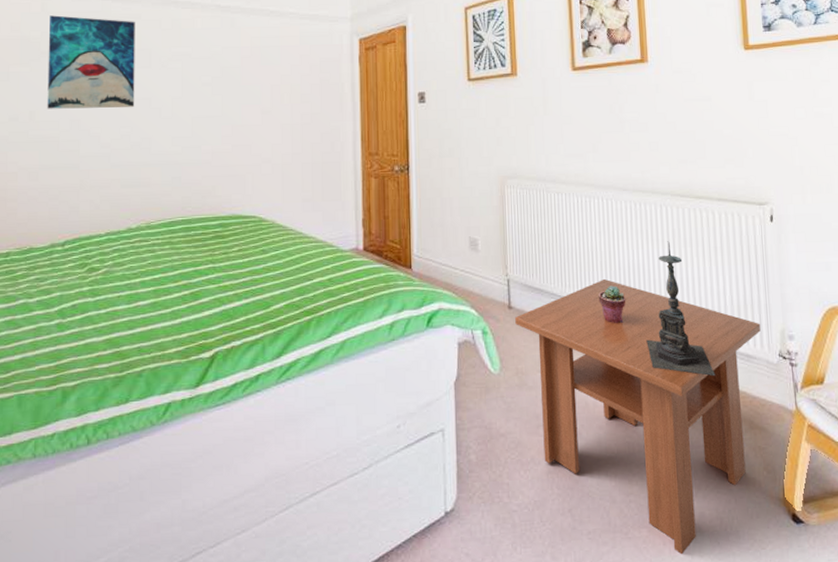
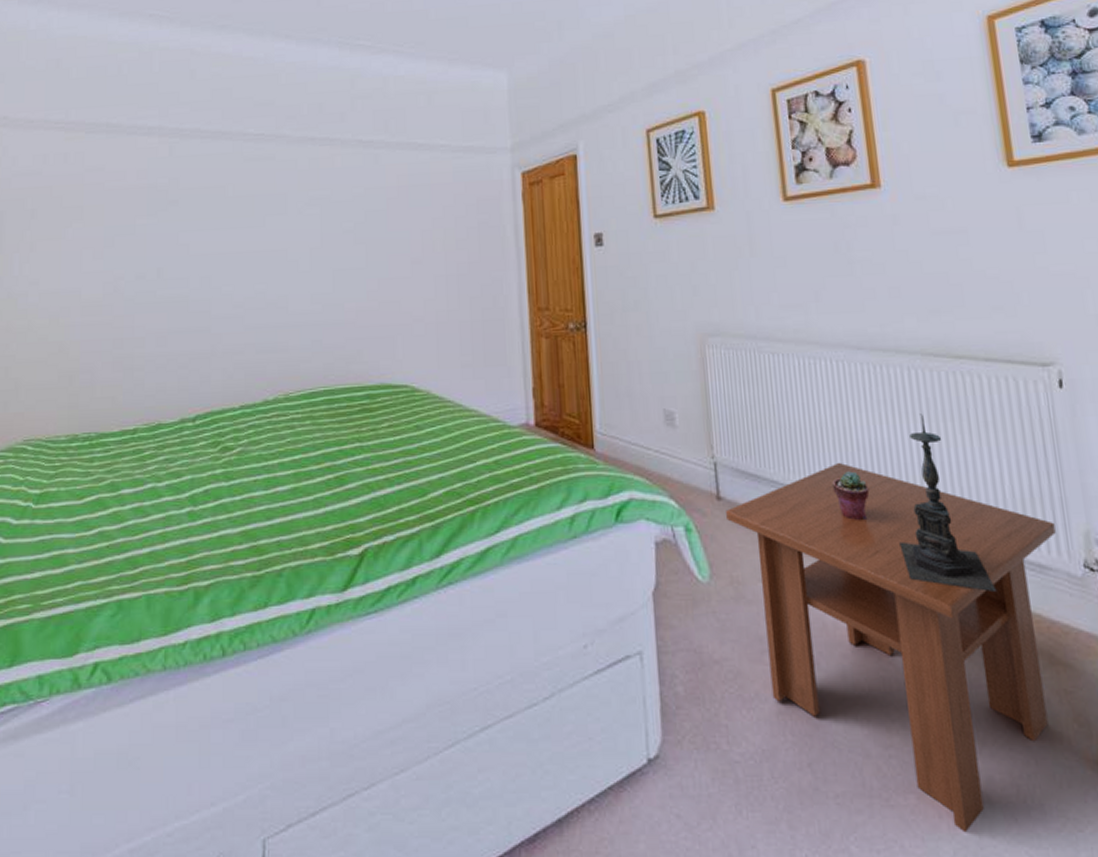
wall art: present [47,15,135,109] -> none [176,159,270,265]

